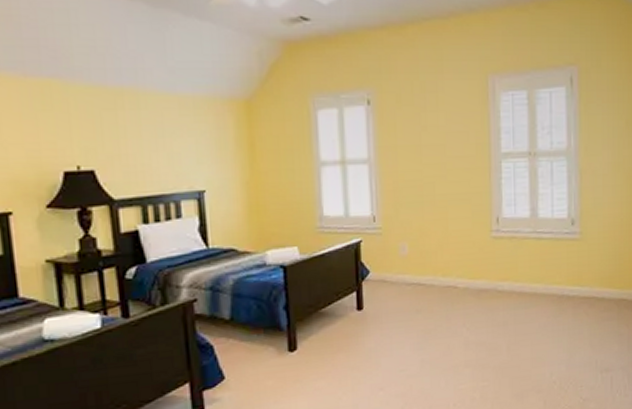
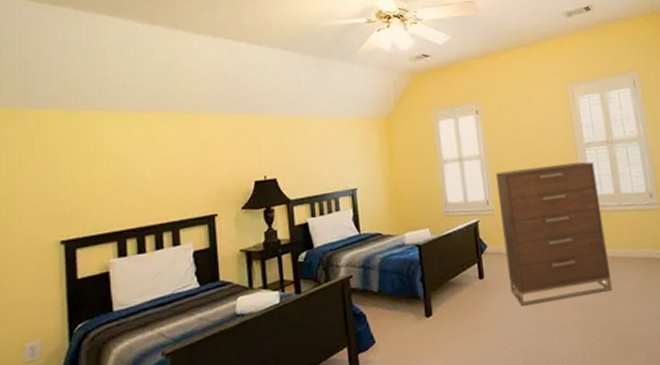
dresser: none [386,176,514,343] -> present [495,162,612,306]

